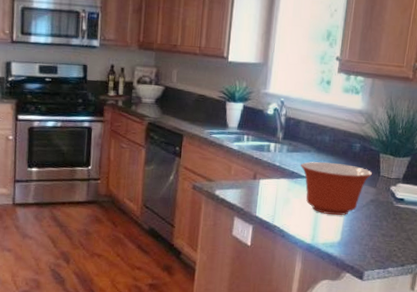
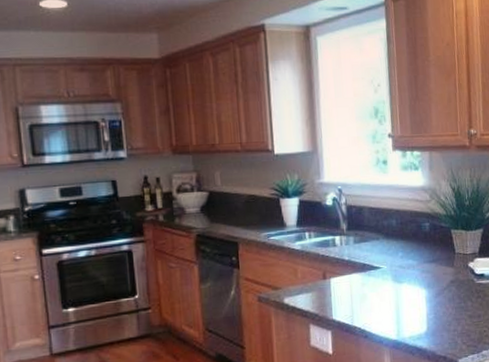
mixing bowl: present [301,161,372,216] -> none [371,246,447,305]

